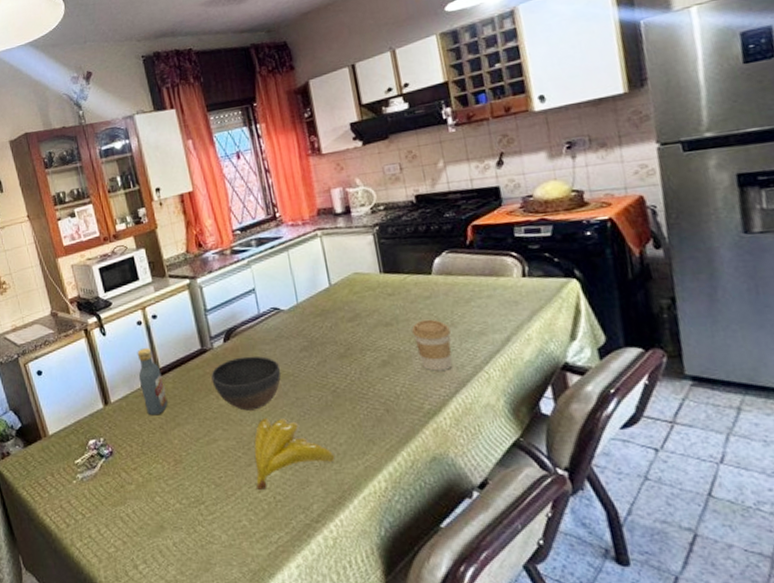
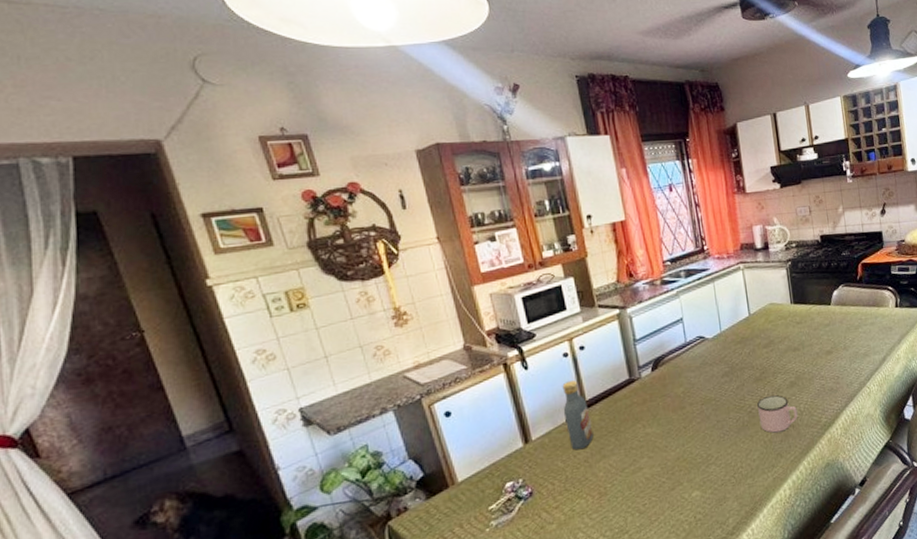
bowl: present [211,356,281,411] -> none [638,383,705,437]
banana: present [254,418,336,490] -> none [677,441,750,512]
mug: none [342,374,394,417] -> present [757,395,798,433]
coffee cup: present [411,319,453,371] -> none [814,344,844,389]

